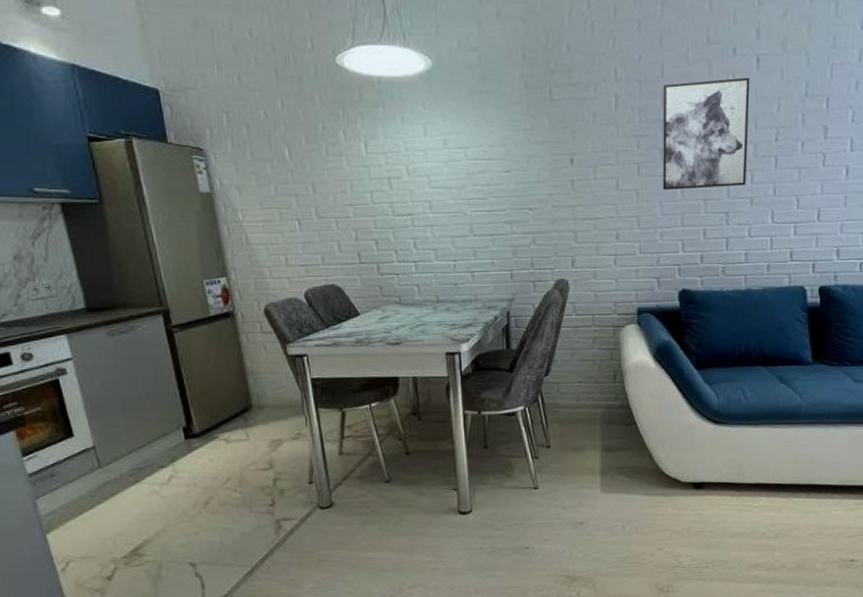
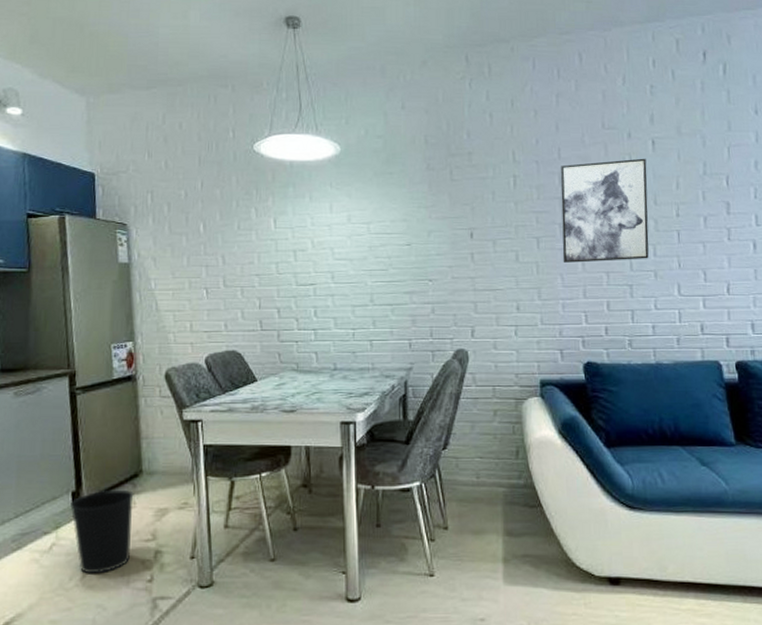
wastebasket: none [183,423,249,502] -> present [70,489,134,574]

